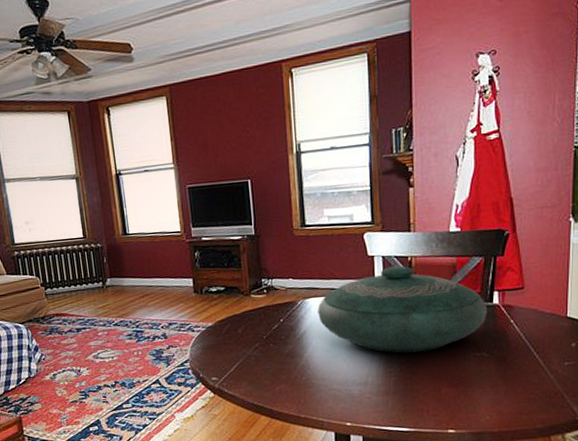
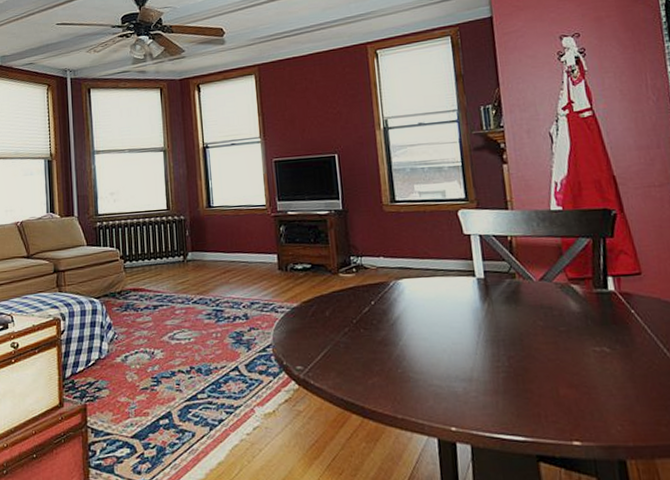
decorative bowl: present [318,266,488,353] -> none [412,246,604,345]

